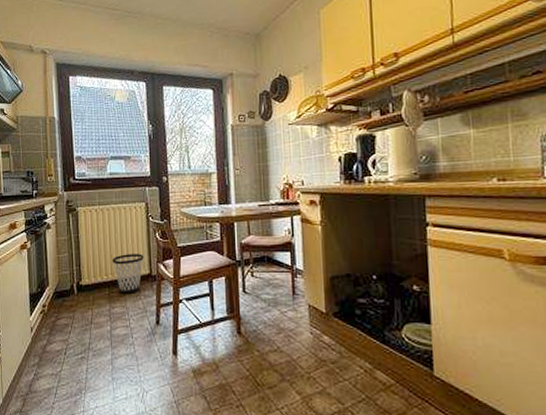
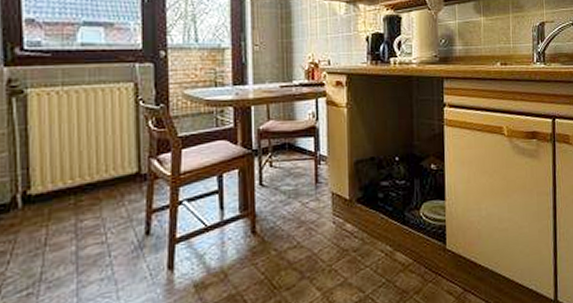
wastebasket: present [111,254,144,294] -> none [81,148,130,201]

